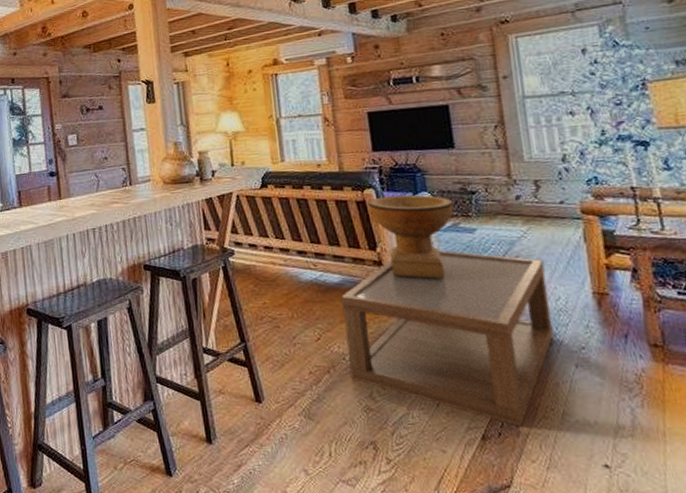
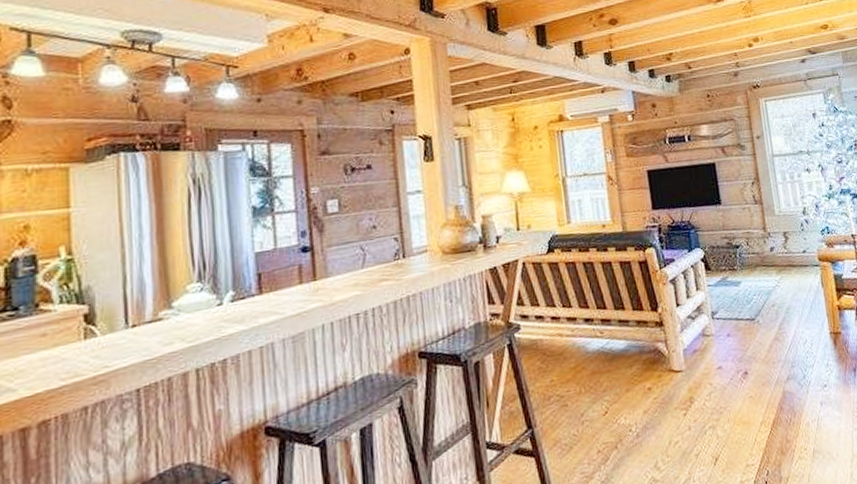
coffee table: present [341,251,554,426] -> none [627,305,804,472]
decorative bowl: present [368,194,454,279] -> none [649,251,722,336]

